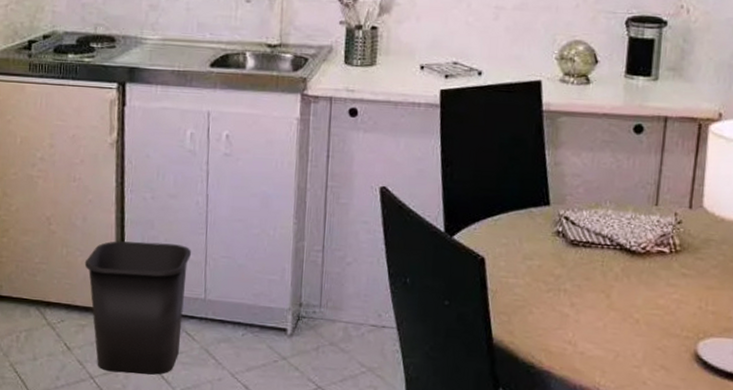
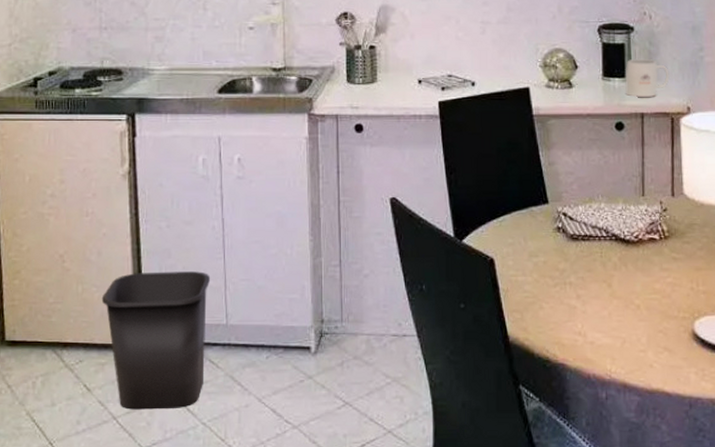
mug: none [649,56,703,101] -> present [625,58,670,98]

